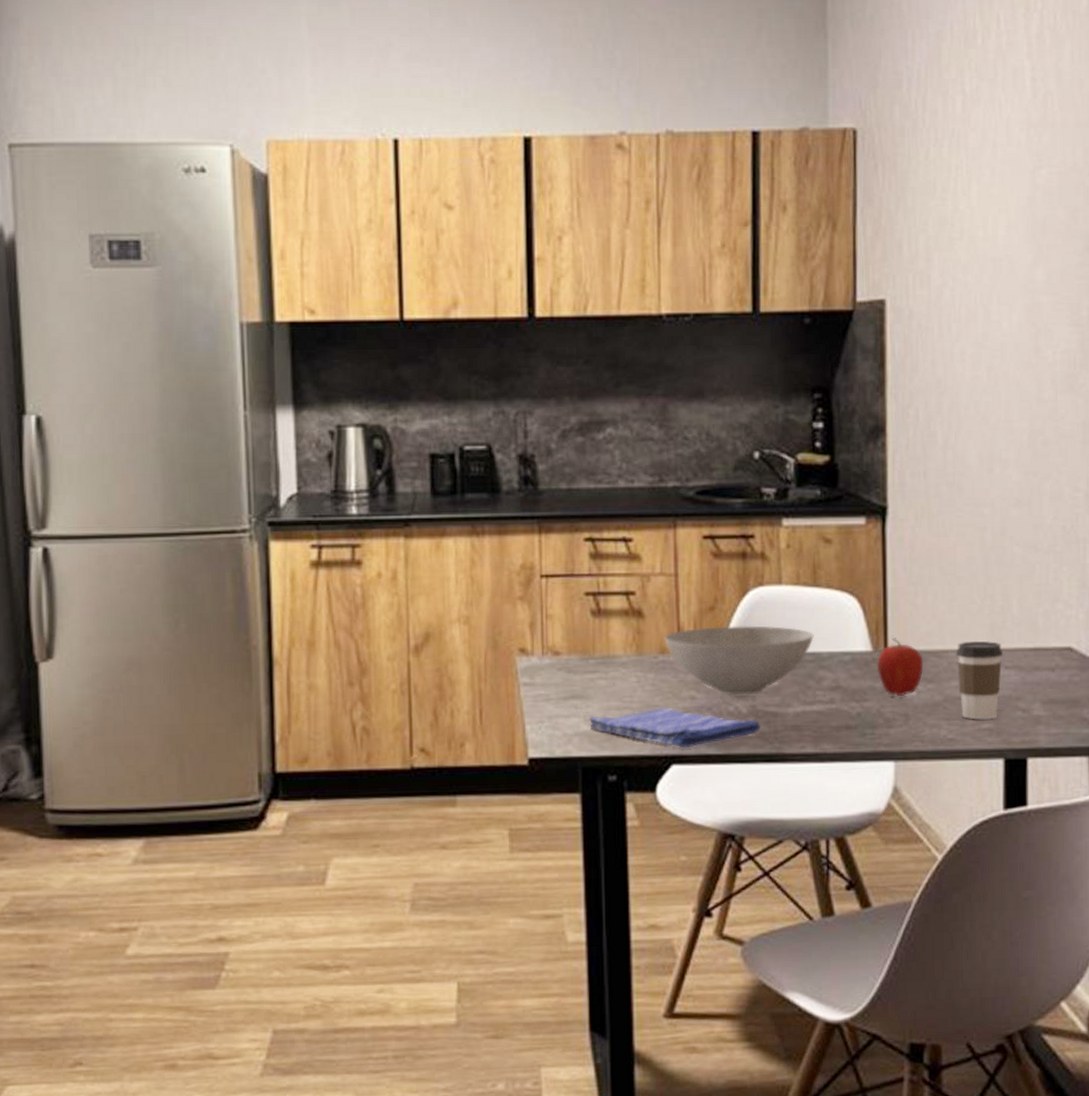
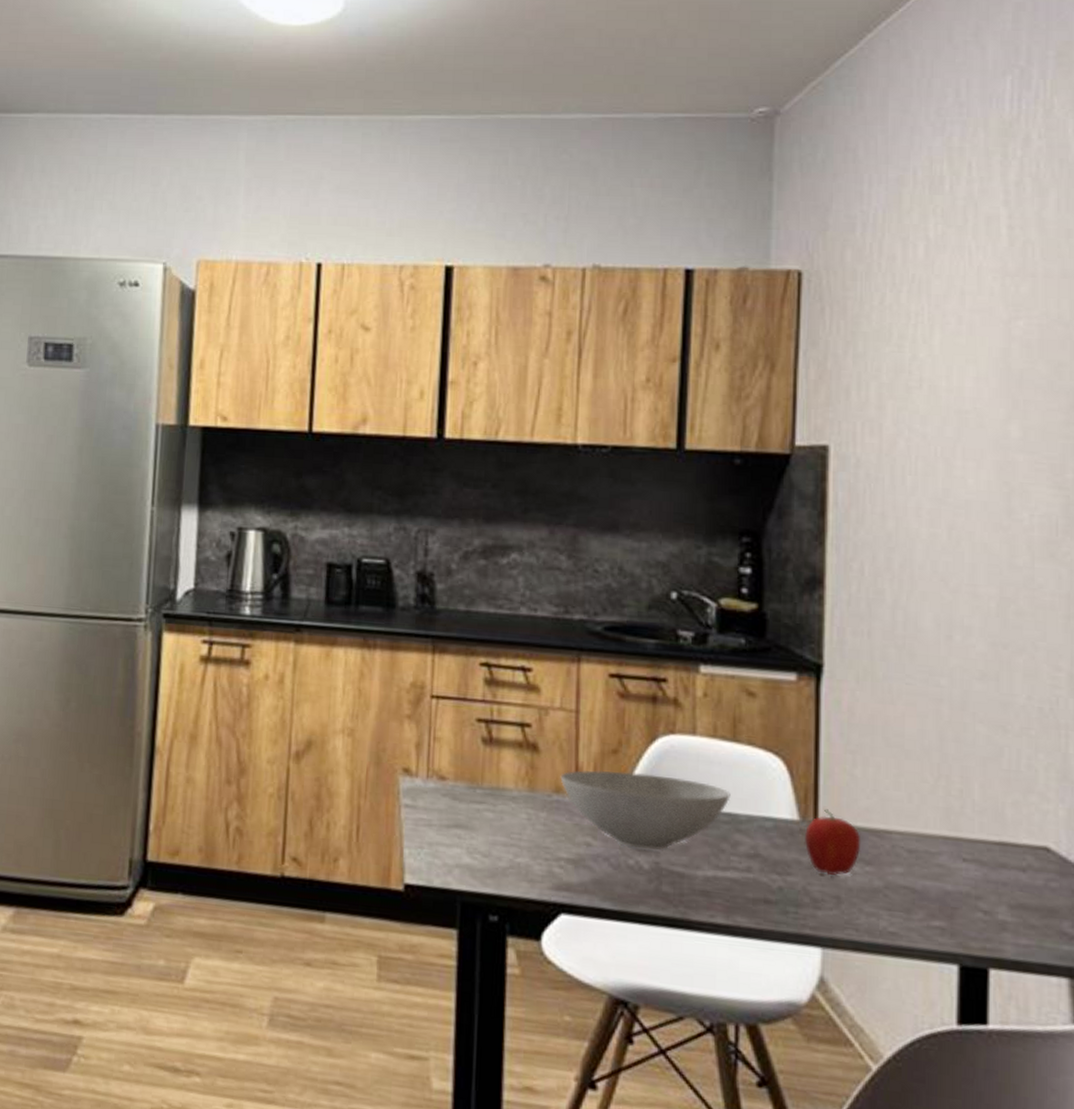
dish towel: present [589,706,762,748] -> none [472,849,665,898]
coffee cup: present [956,641,1003,720] -> none [901,824,960,917]

